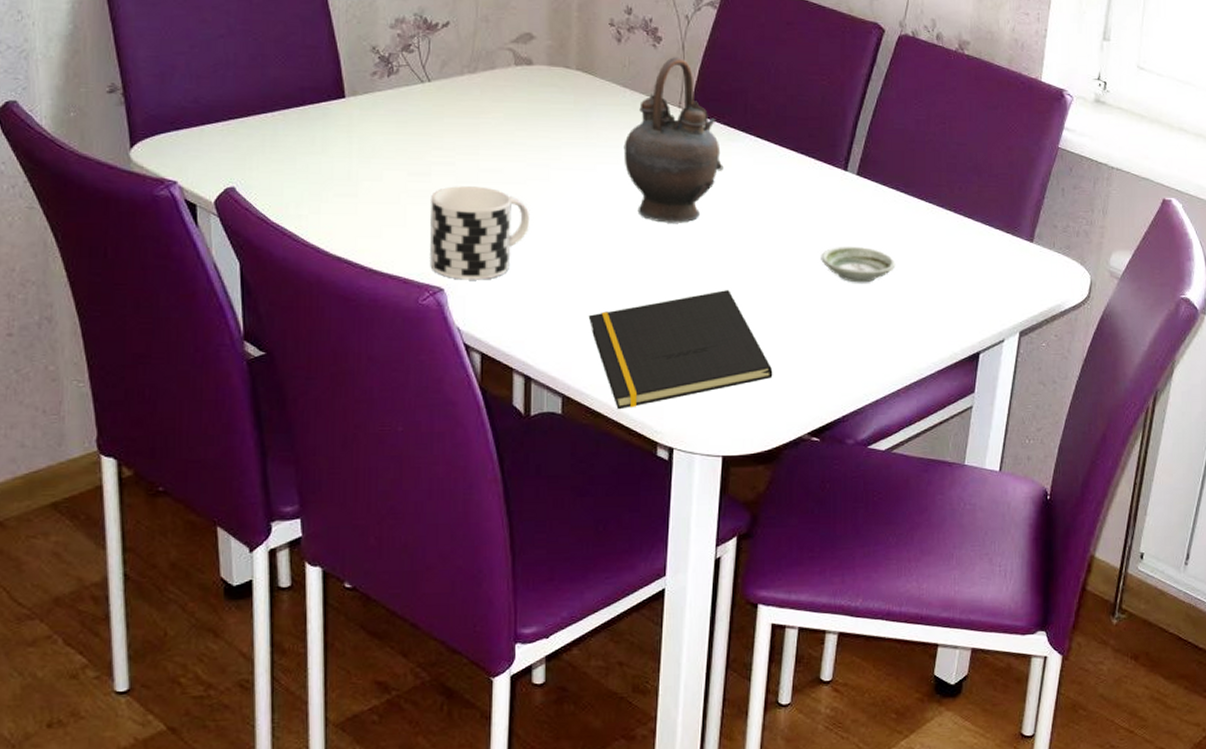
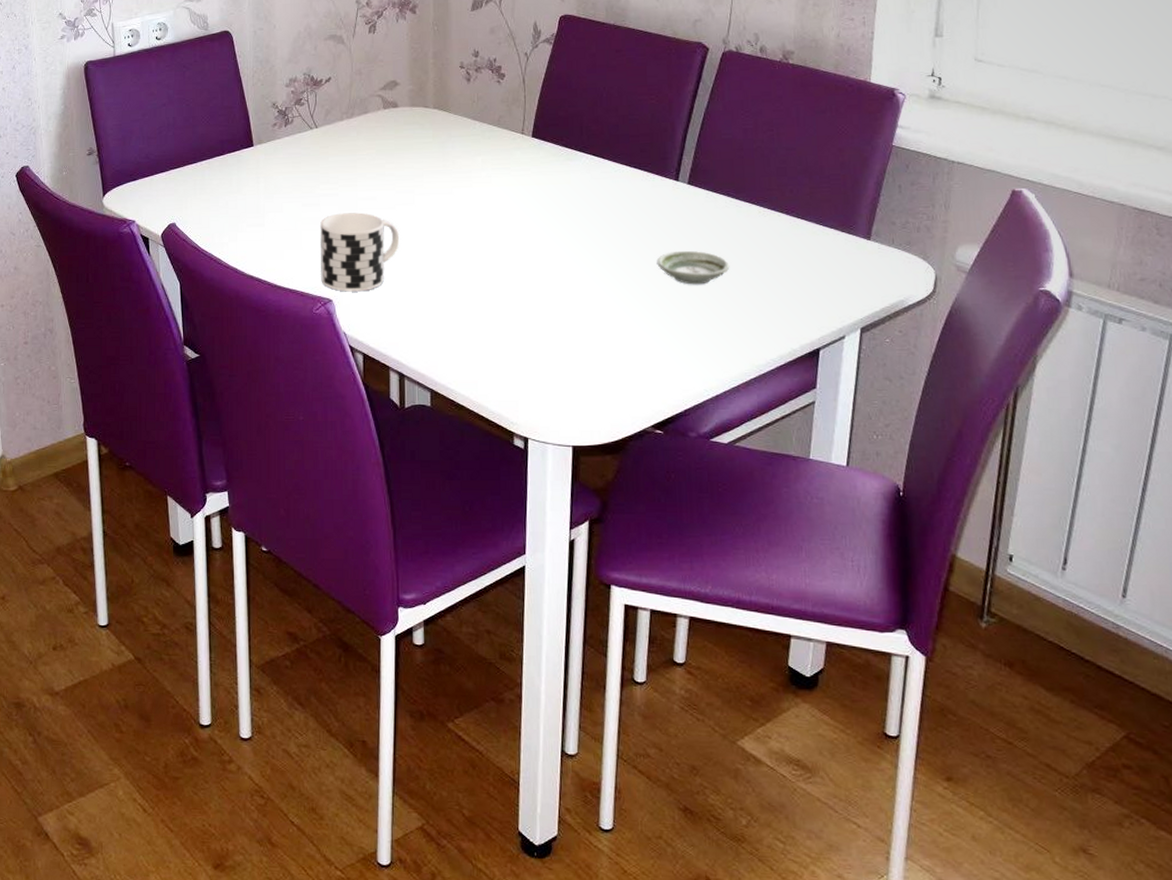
notepad: present [588,290,773,410] -> none [450,295,616,403]
teapot: present [623,57,723,223] -> none [475,90,563,237]

